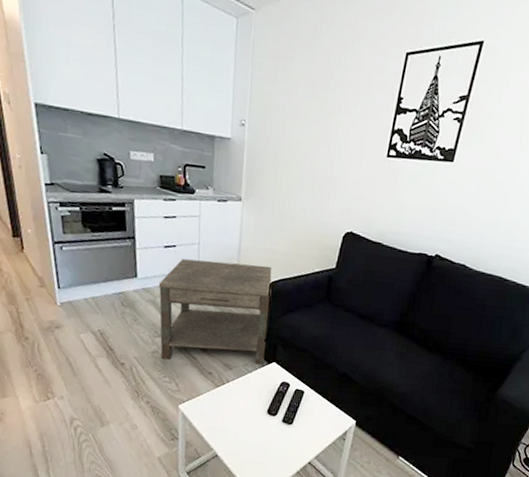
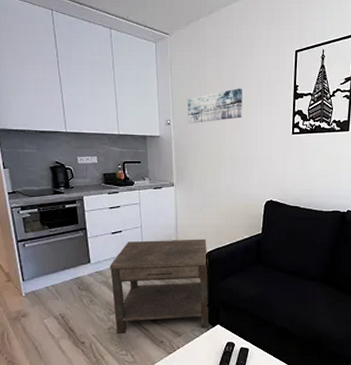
wall art: none [266,91,336,130] -> present [188,88,243,123]

